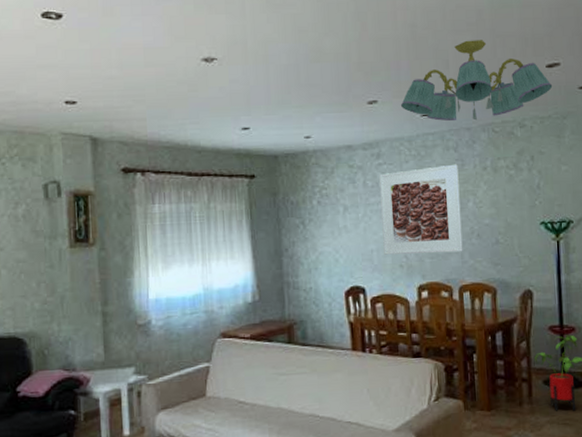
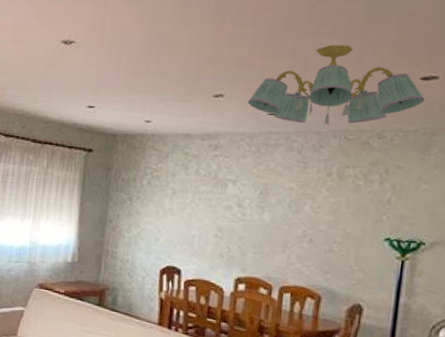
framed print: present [379,164,463,255] -> none [205,165,300,253]

